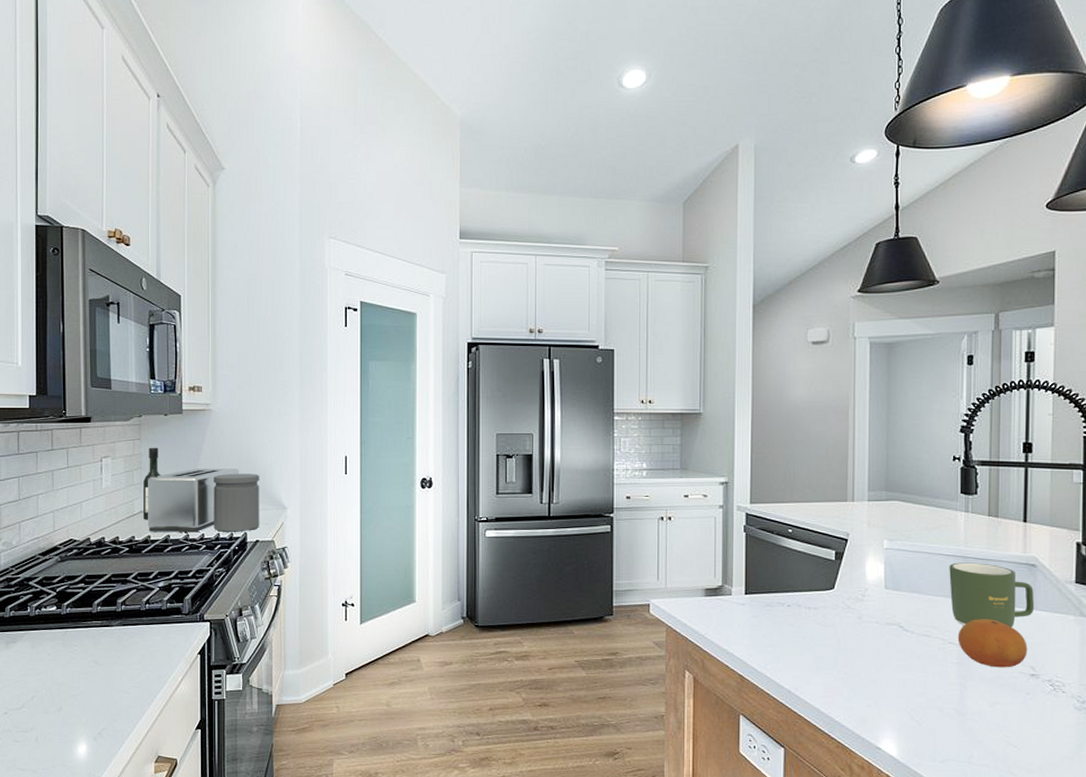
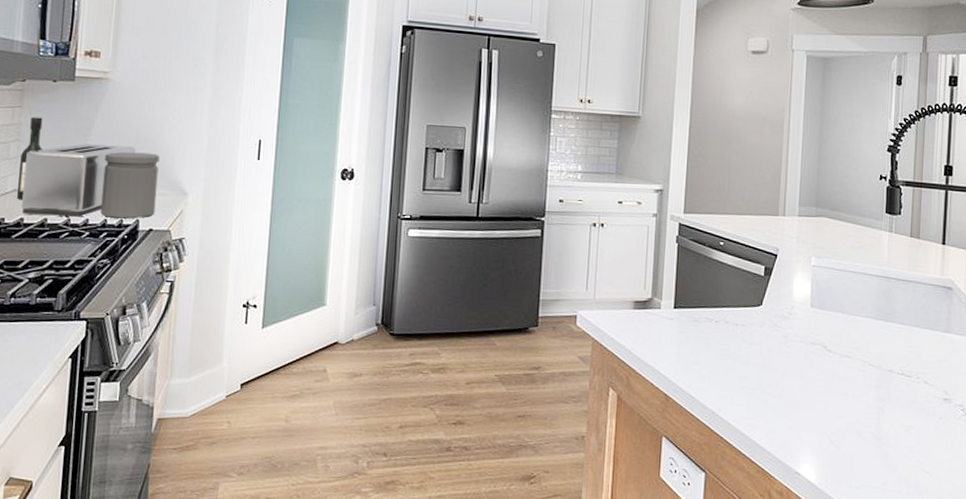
mug: present [949,562,1035,628] -> none [872,282,950,351]
fruit: present [957,619,1028,668] -> none [877,340,942,392]

